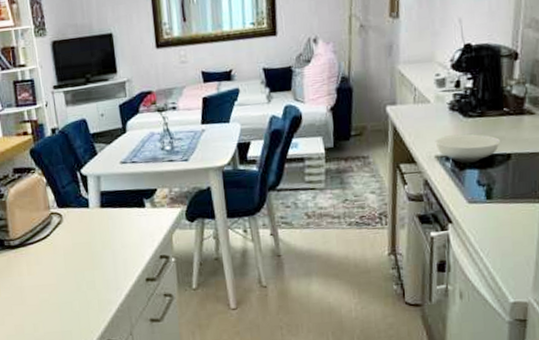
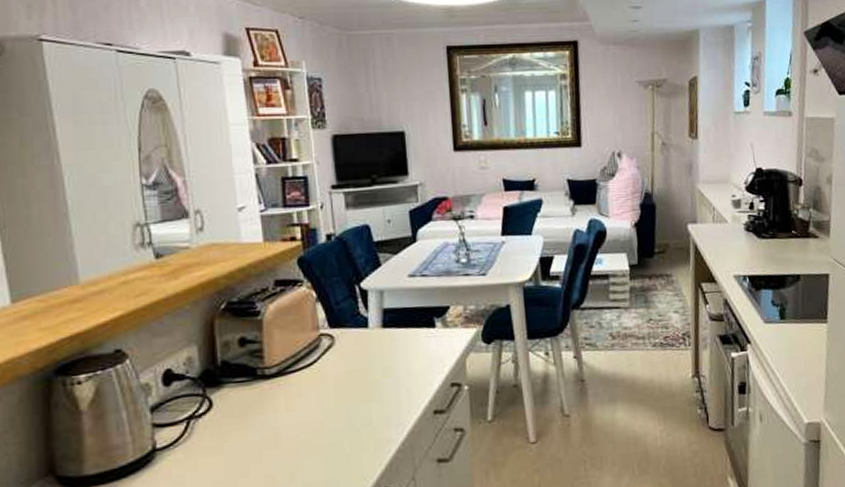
bowl: present [435,134,501,163] -> none [733,254,791,283]

